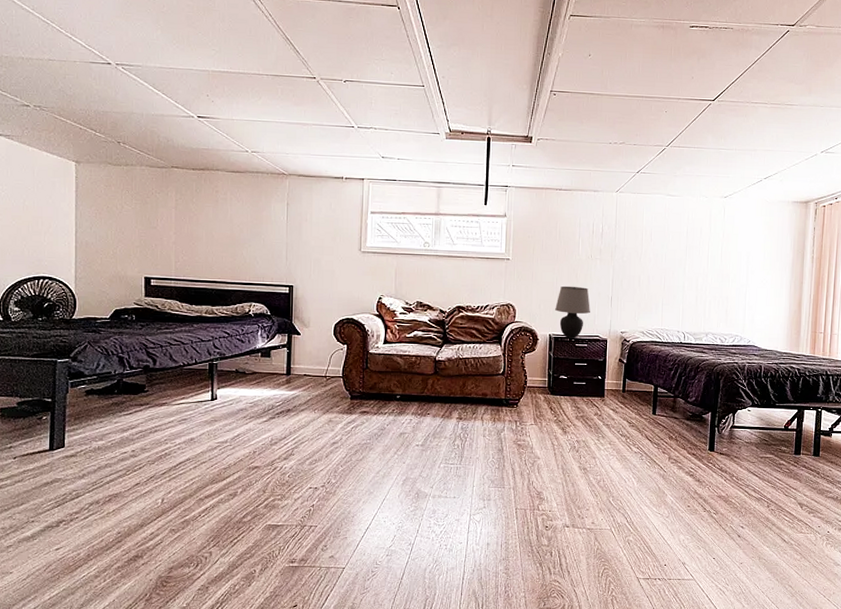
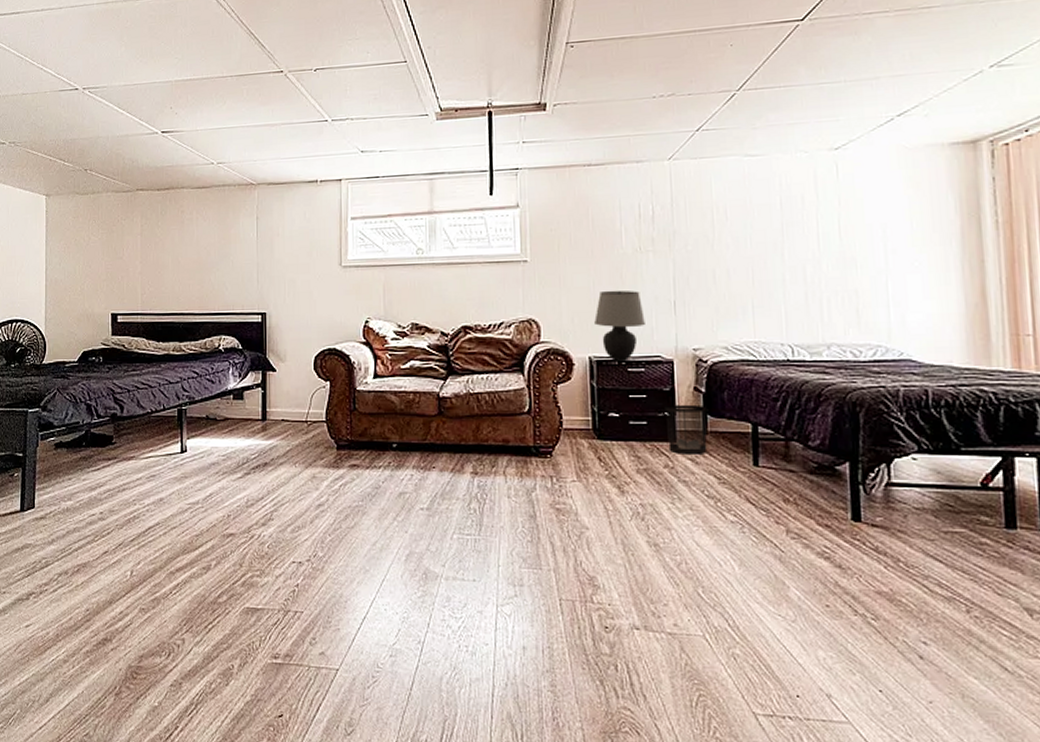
waste bin: none [598,371,626,406] -> present [664,404,708,454]

